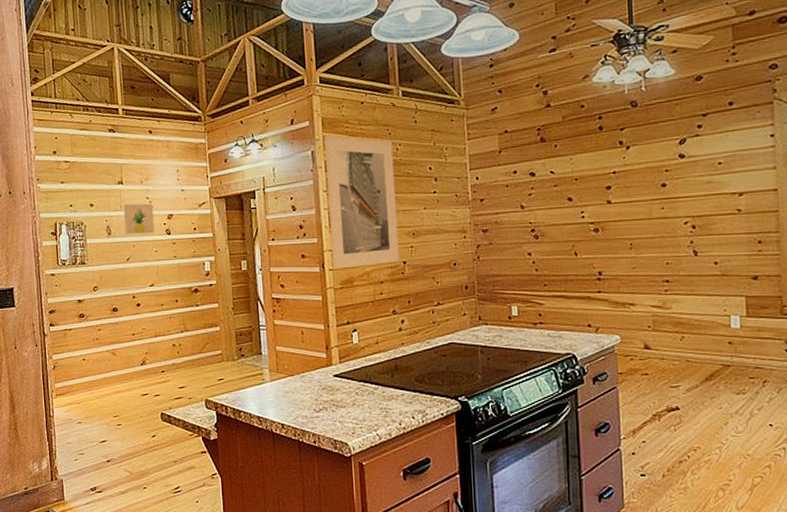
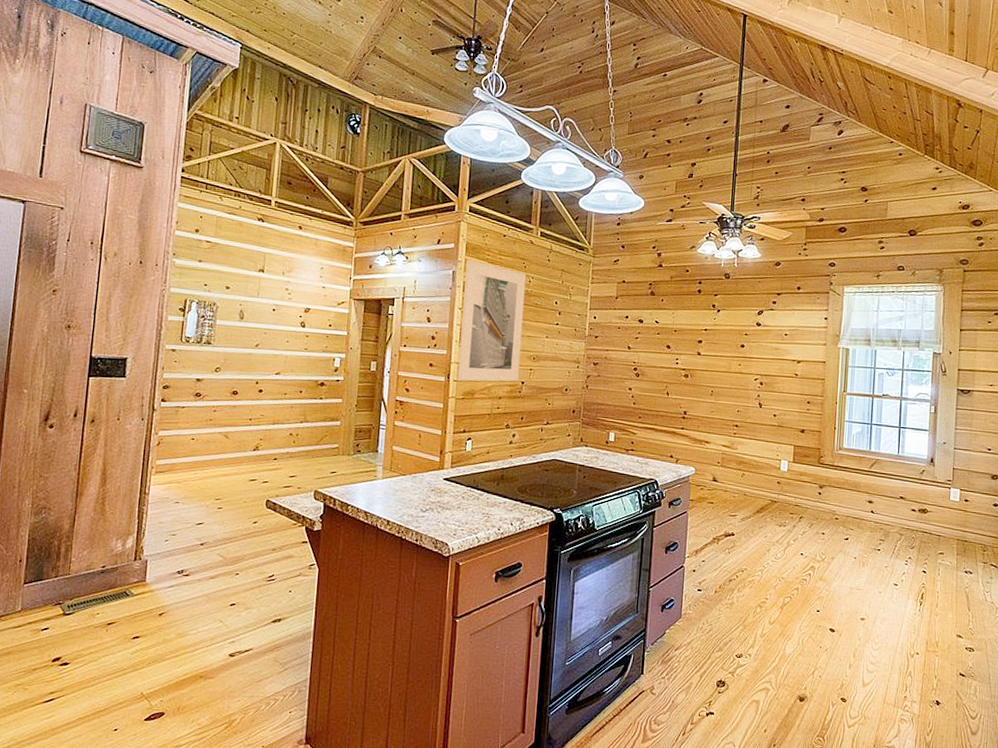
wall art: present [124,203,155,235] -> none [259,291,291,324]

